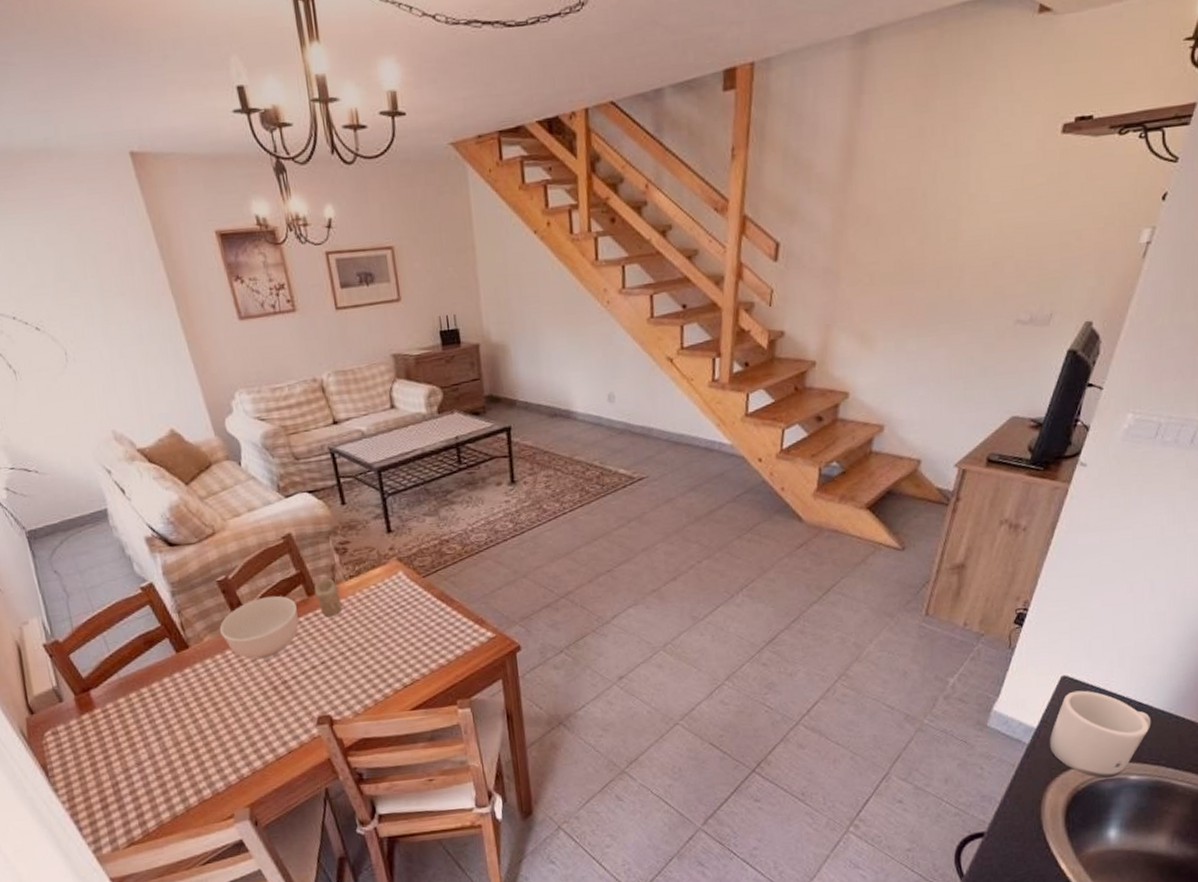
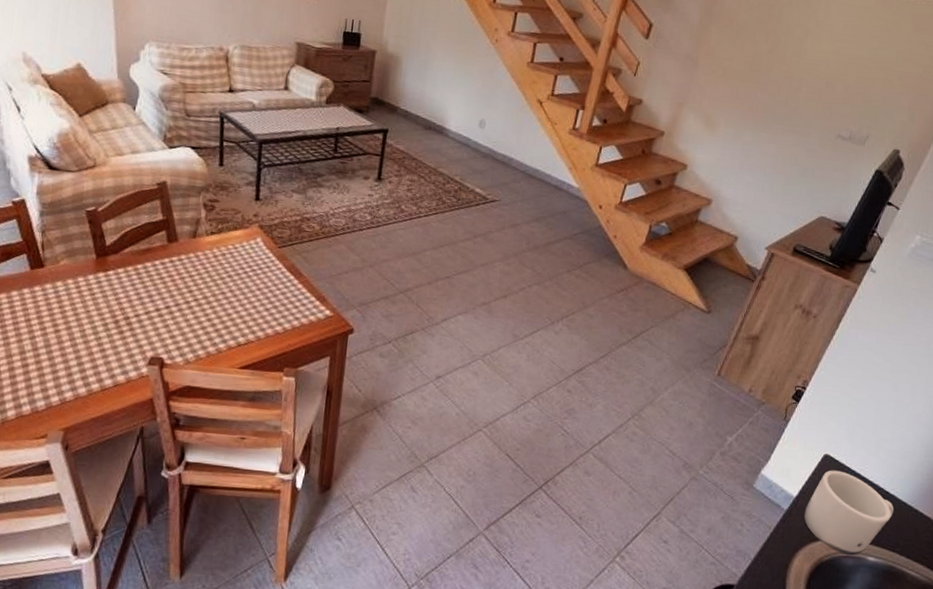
bowl: present [219,595,299,659] -> none [77,234,155,293]
candle: present [314,578,342,616] -> none [174,229,199,266]

